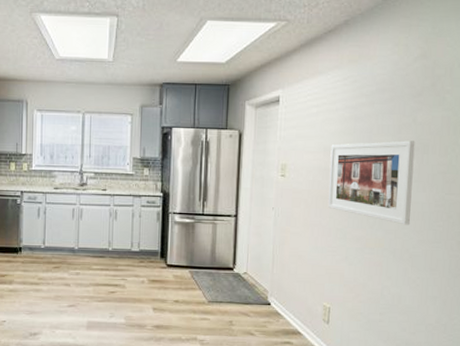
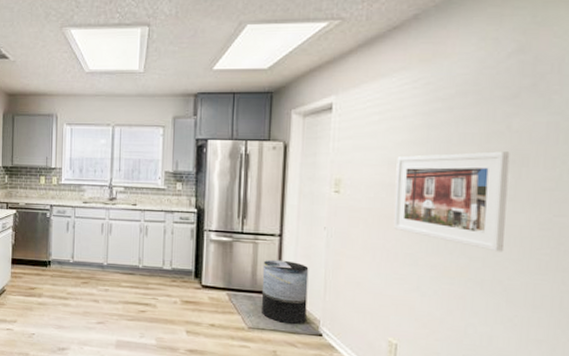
trash can: none [219,238,260,296] -> present [261,259,309,325]

